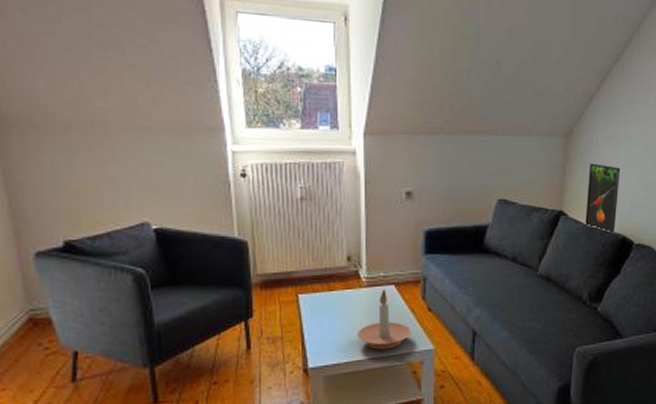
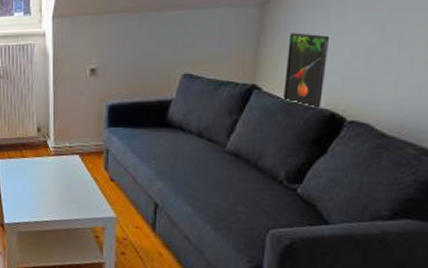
candle holder: present [357,289,411,350] -> none [46,158,94,214]

